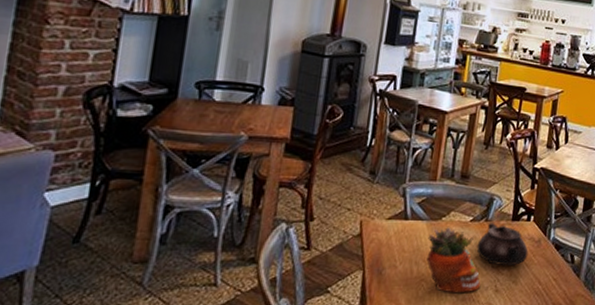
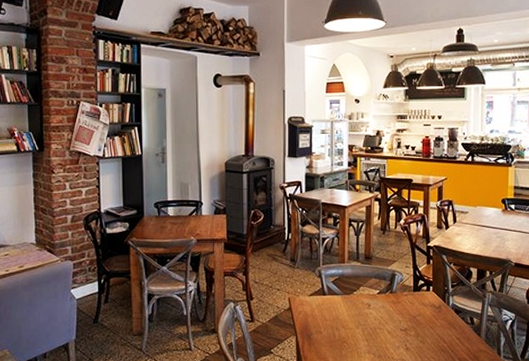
succulent planter: present [426,227,481,293] -> none [344,299,393,352]
teapot: present [476,223,528,266] -> none [385,294,431,329]

